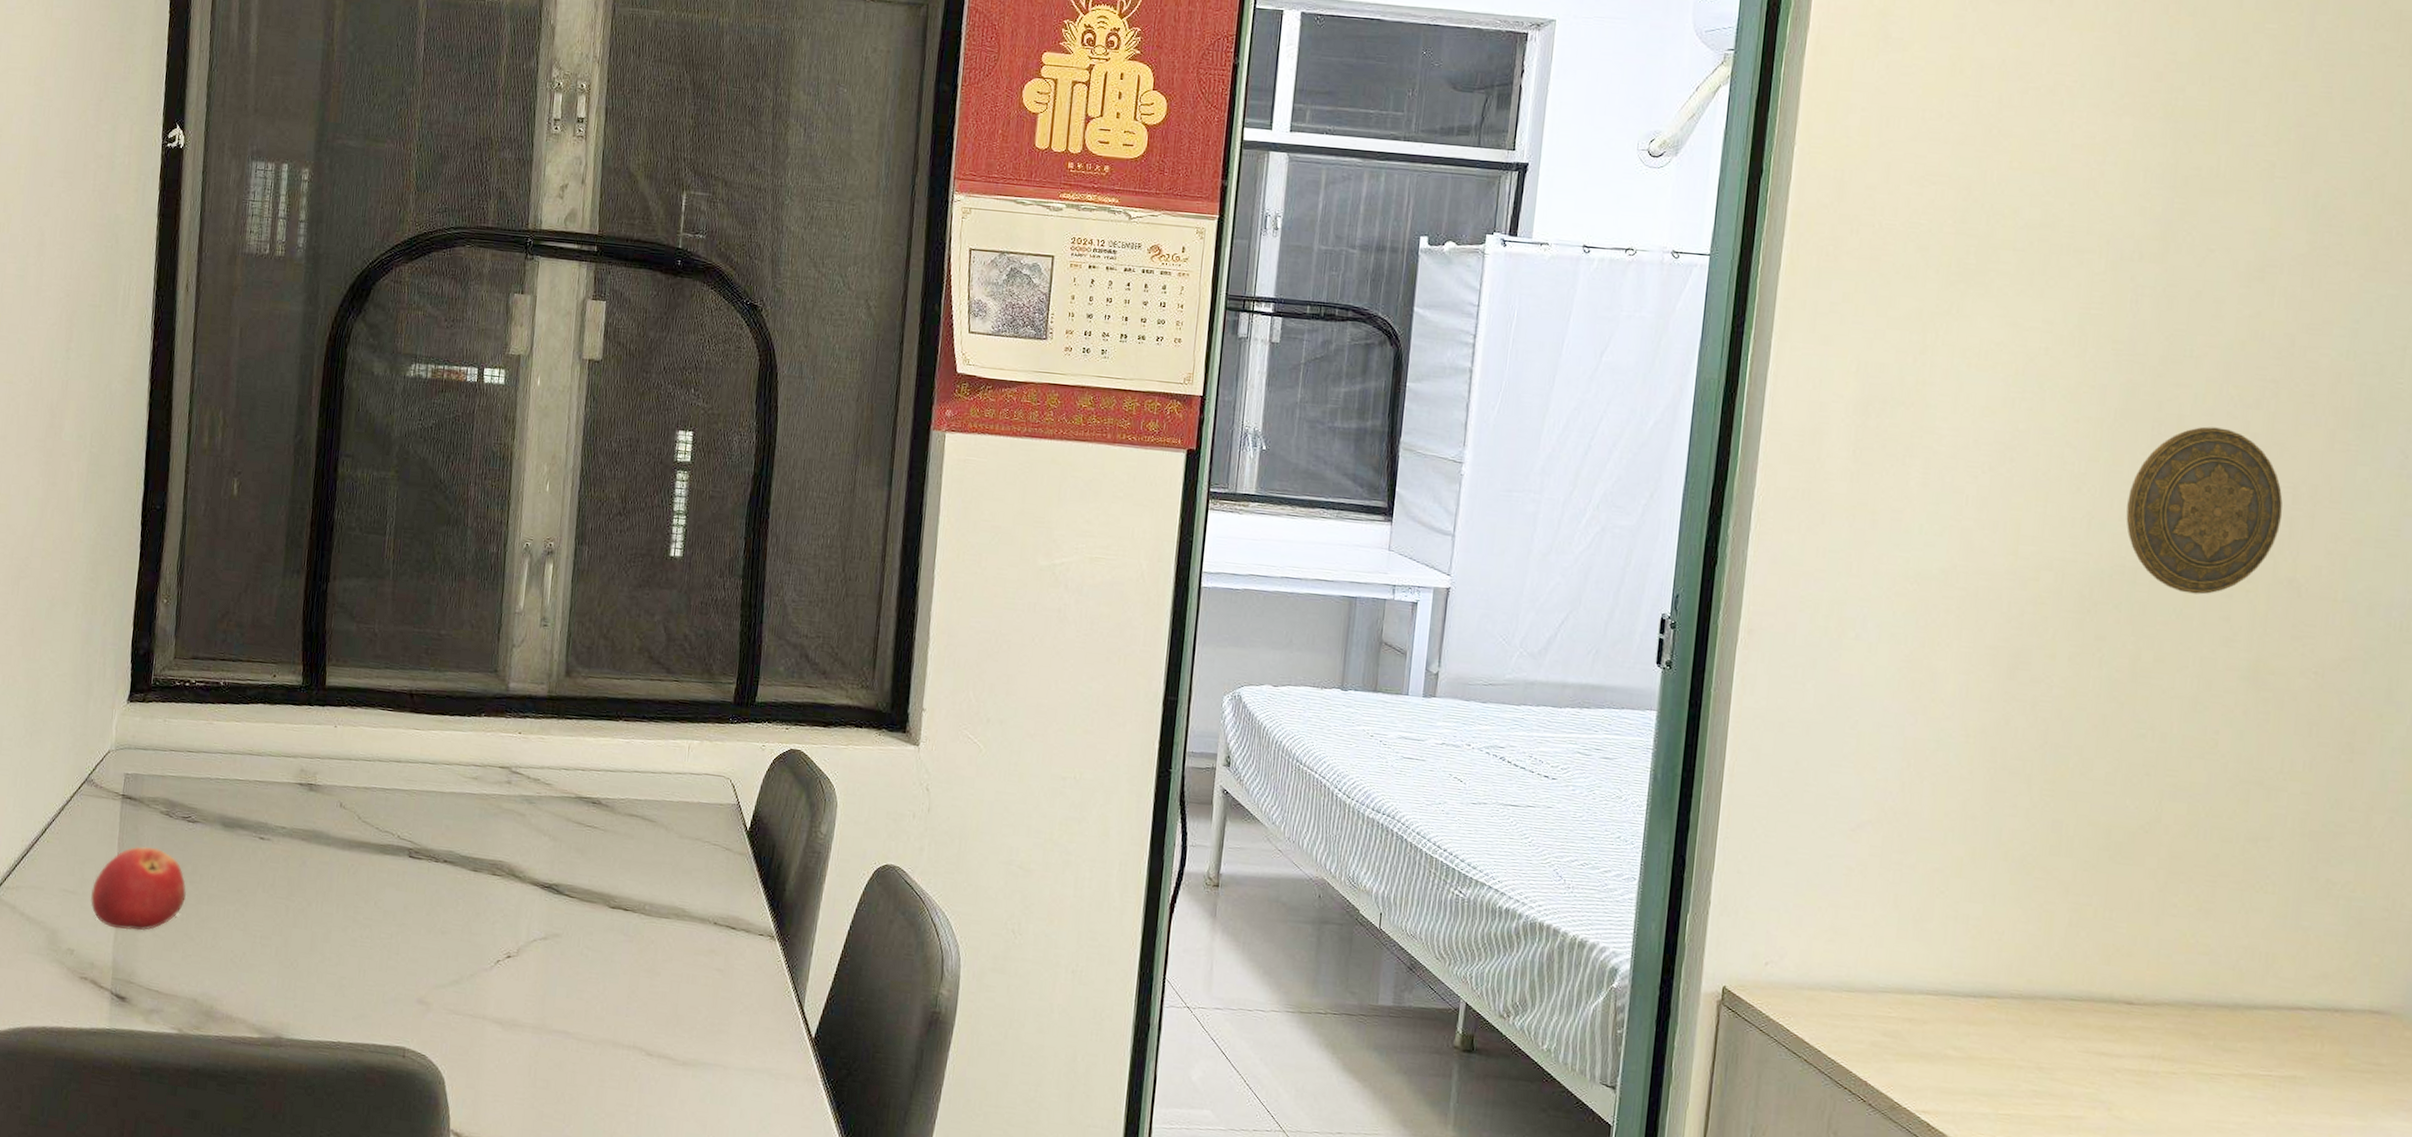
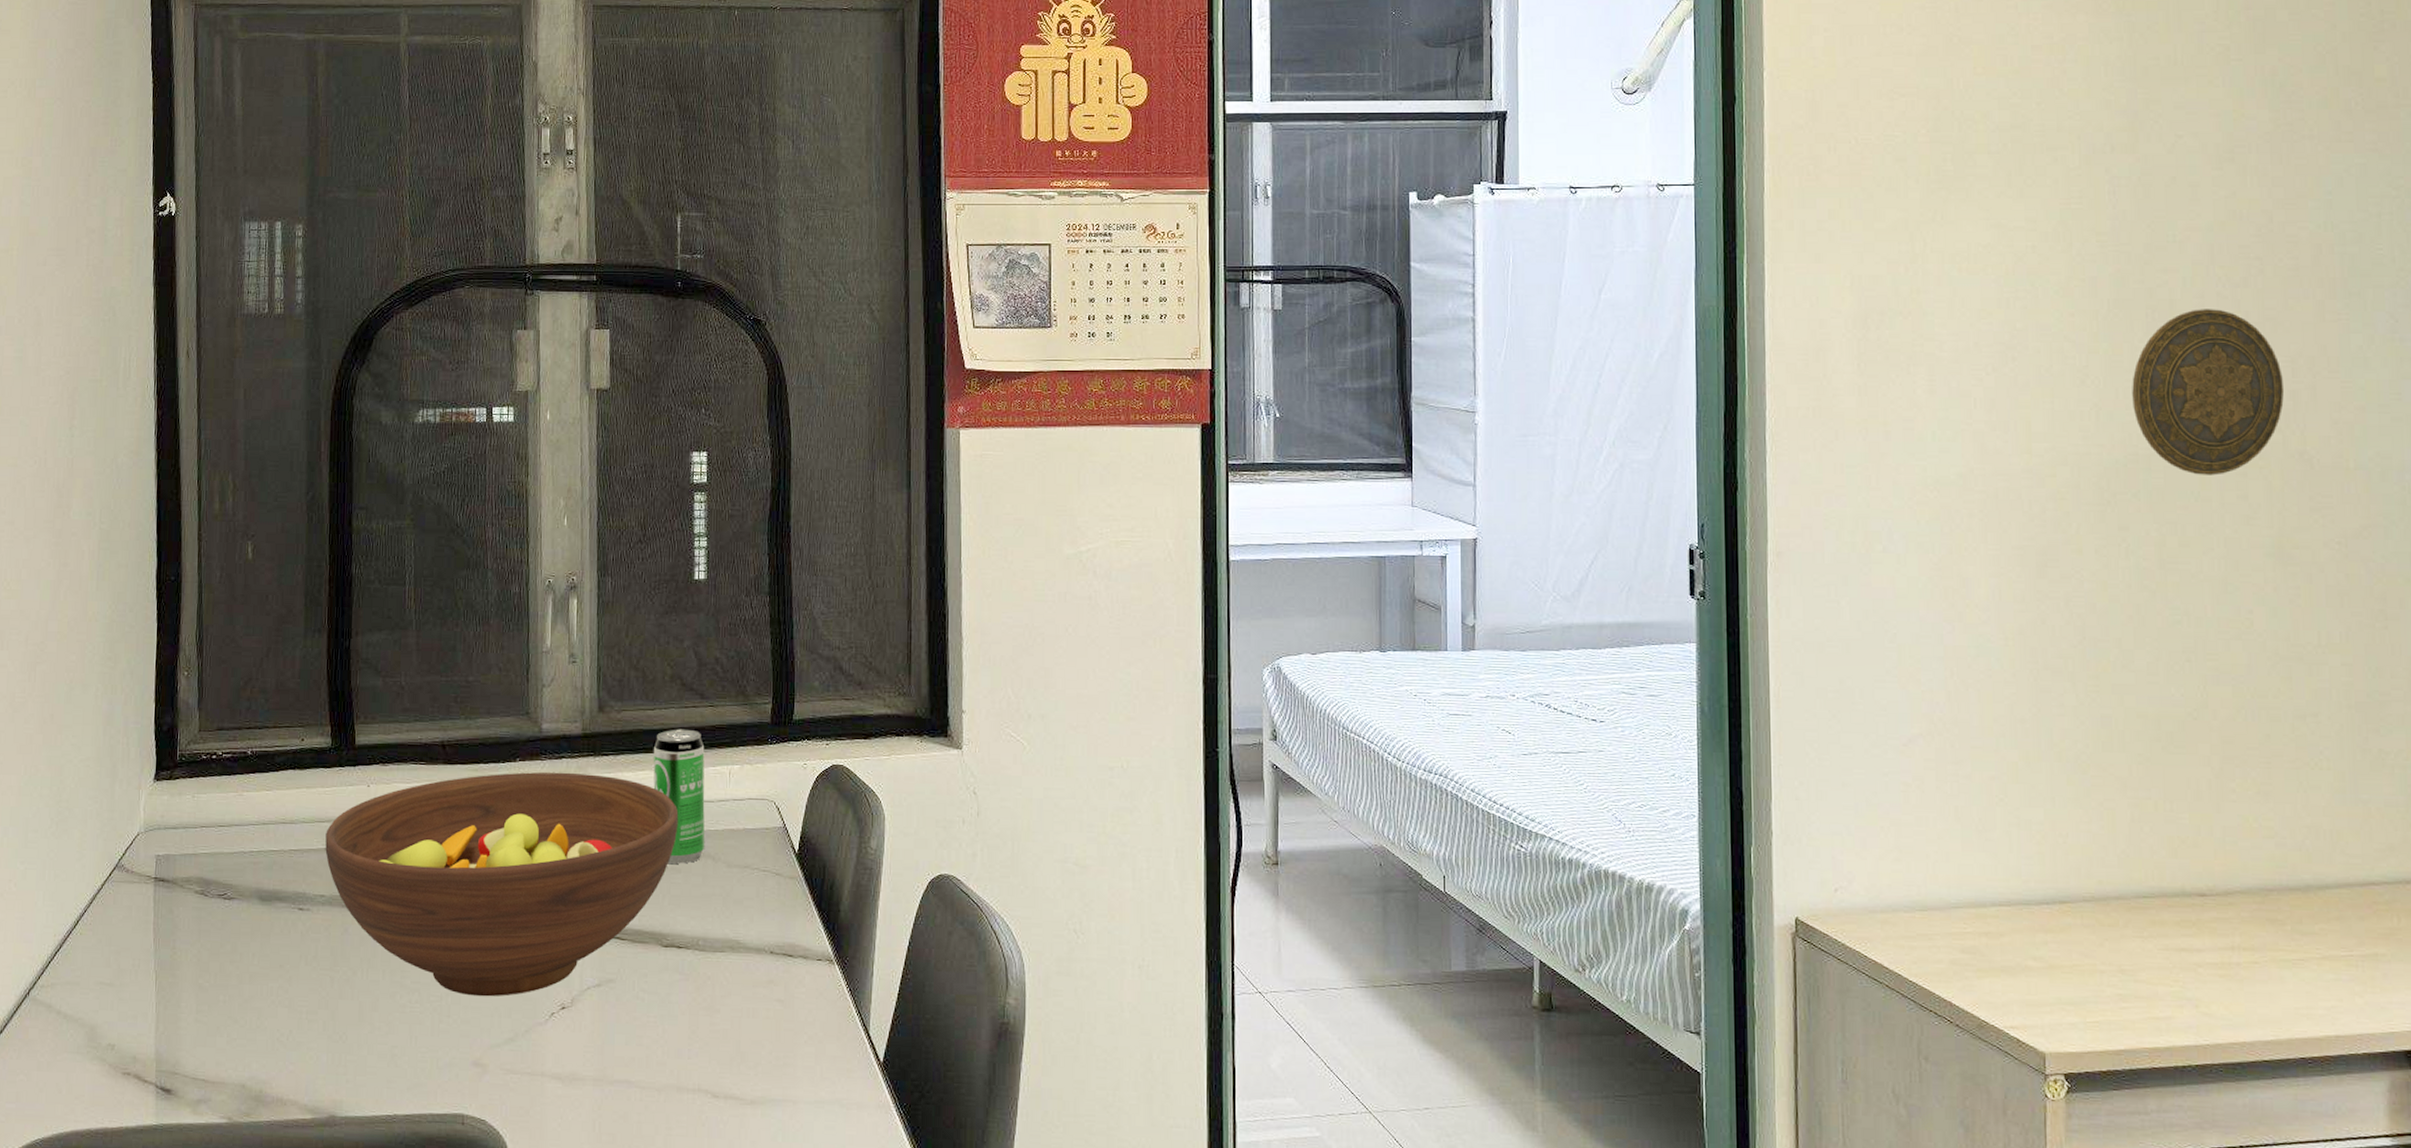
apple: present [91,846,187,931] -> none [129,929,228,1019]
fruit bowl: none [289,726,636,940] -> present [325,772,679,997]
beverage can: none [613,700,667,831] -> present [653,729,706,864]

